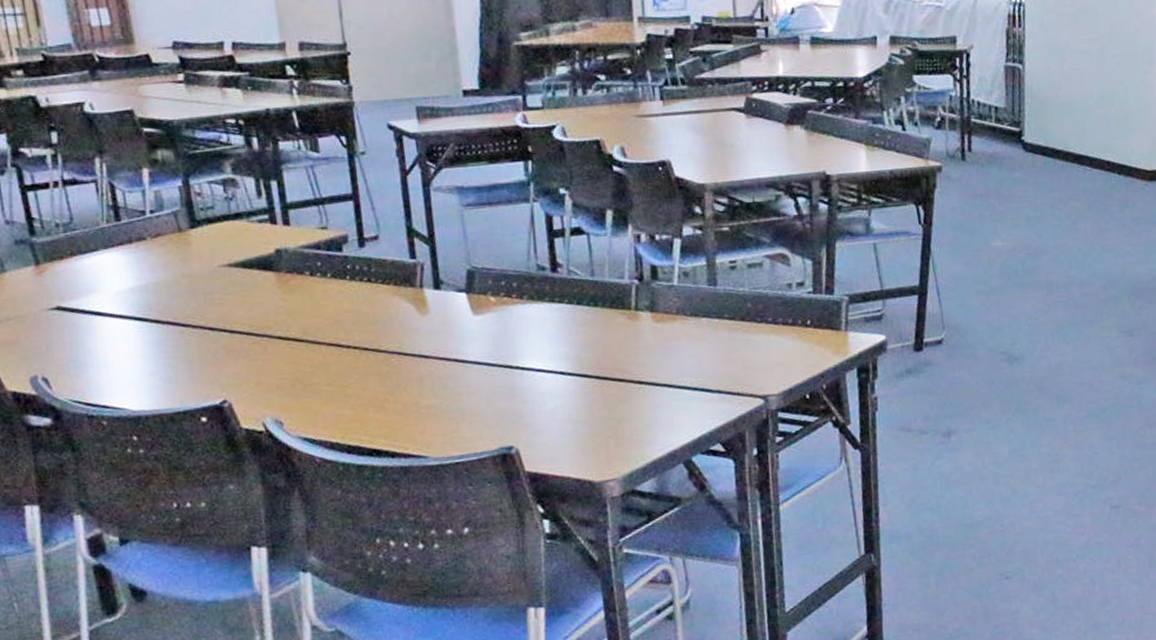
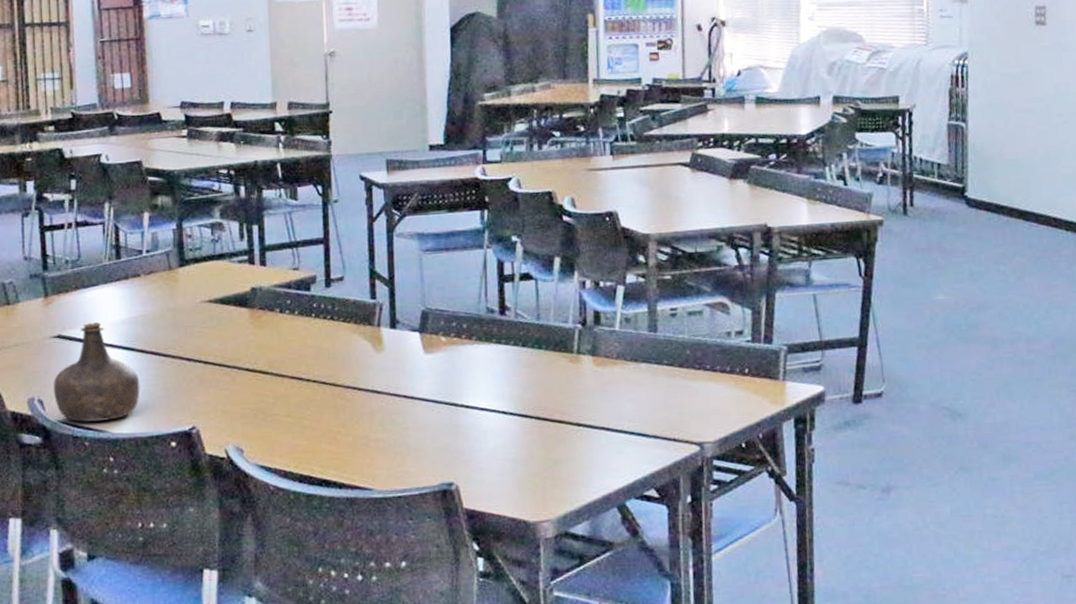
bottle: none [58,291,160,400] -> present [54,321,140,422]

